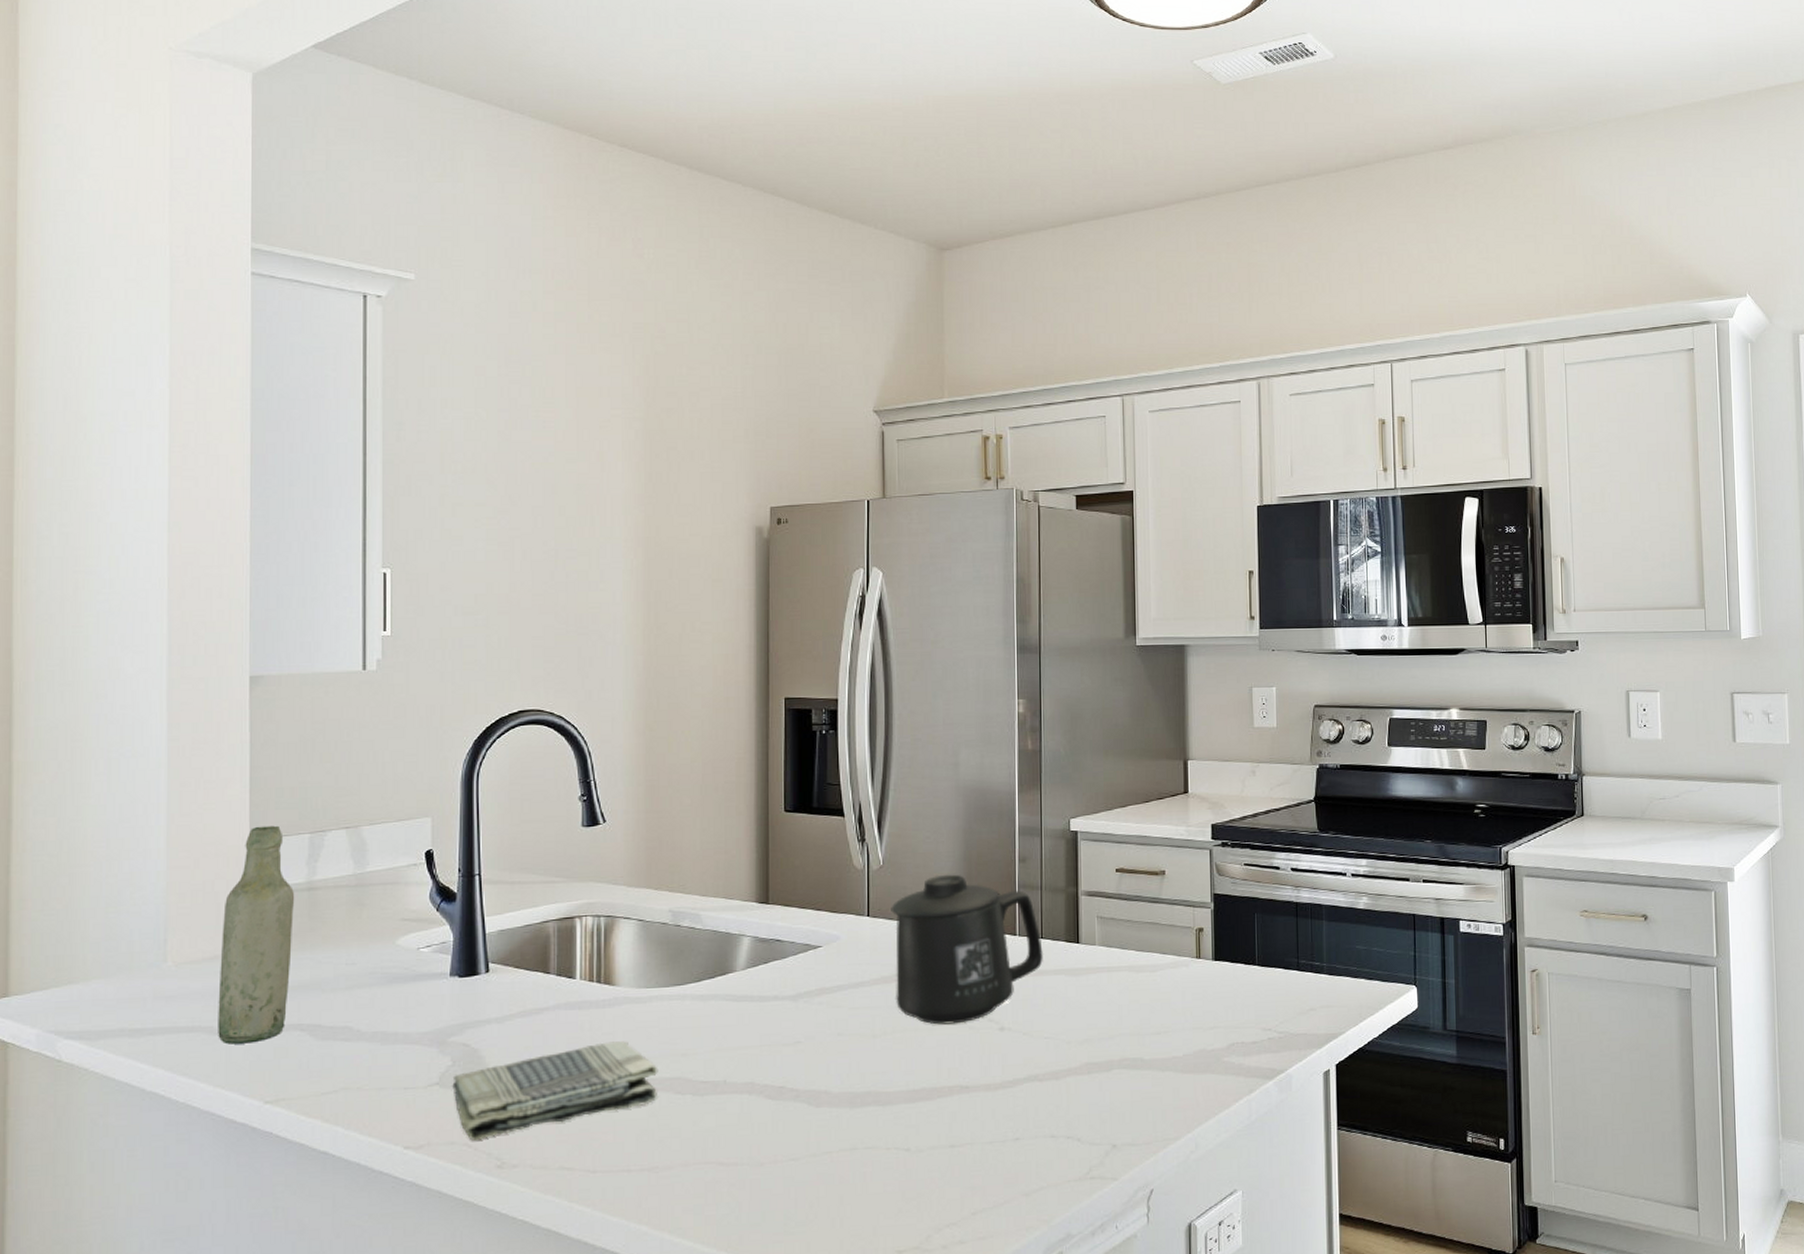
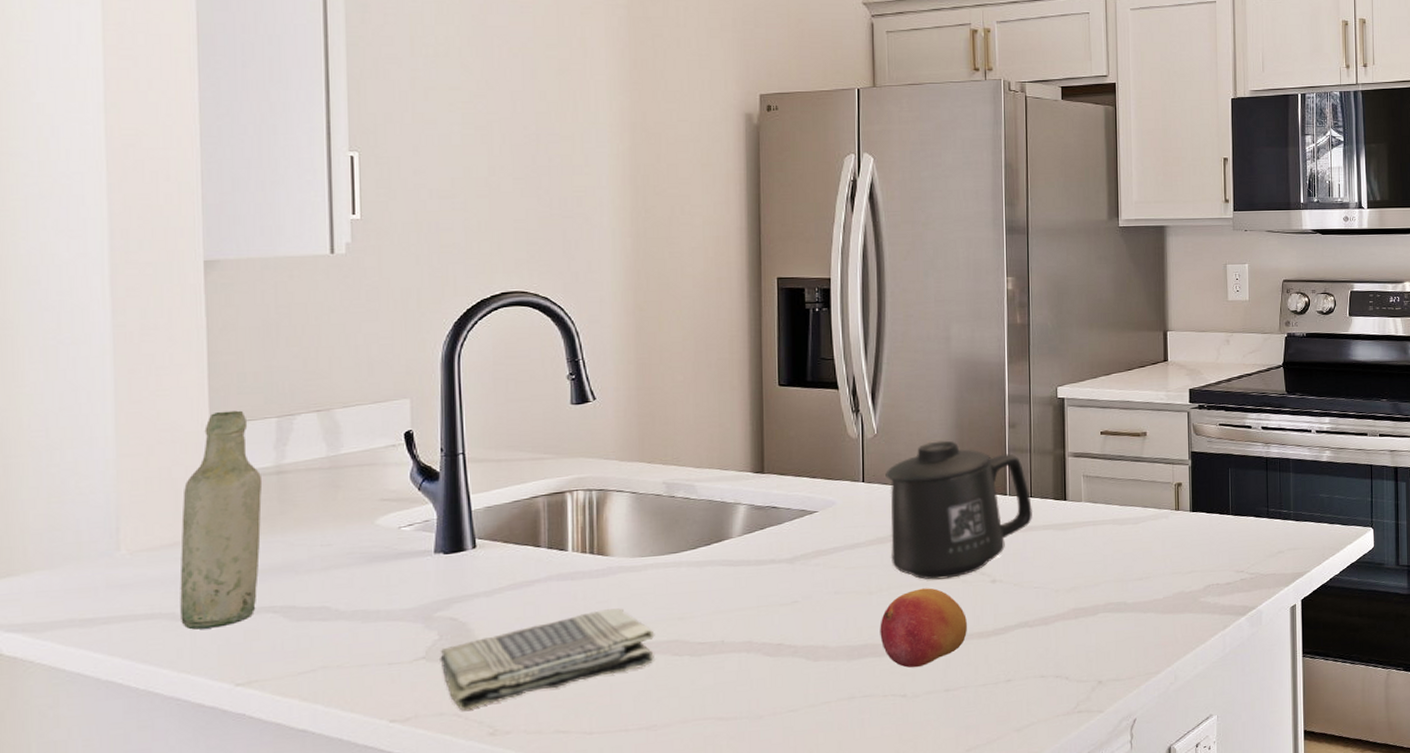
fruit: none [883,1033,974,1120] -> present [880,588,967,668]

